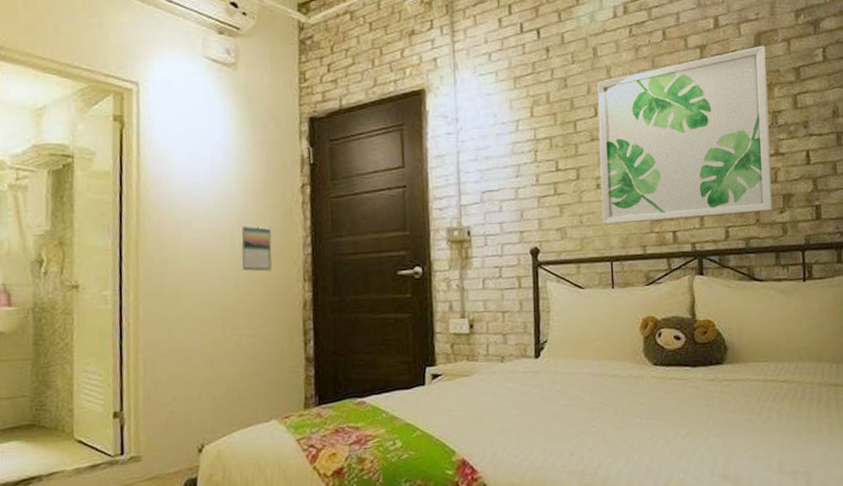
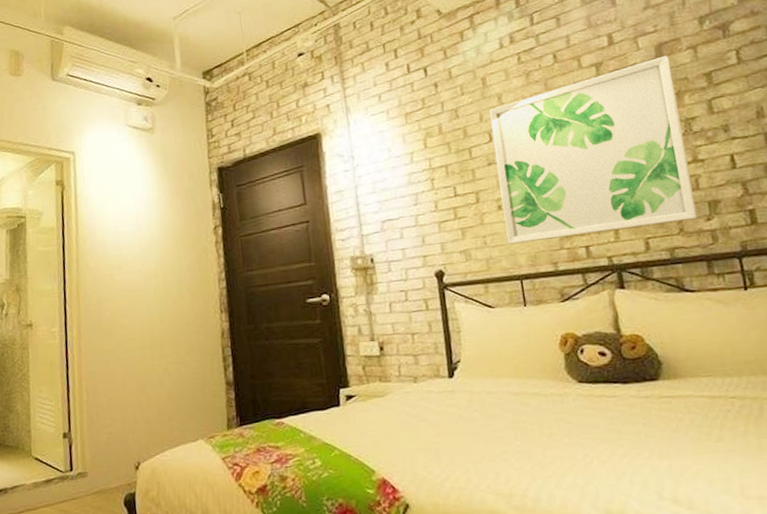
calendar: present [240,225,273,272] -> none [163,265,192,306]

